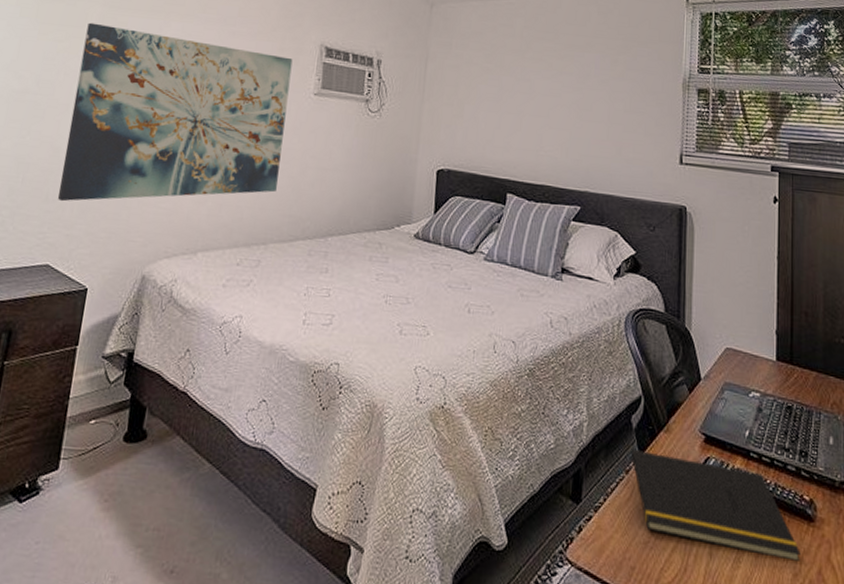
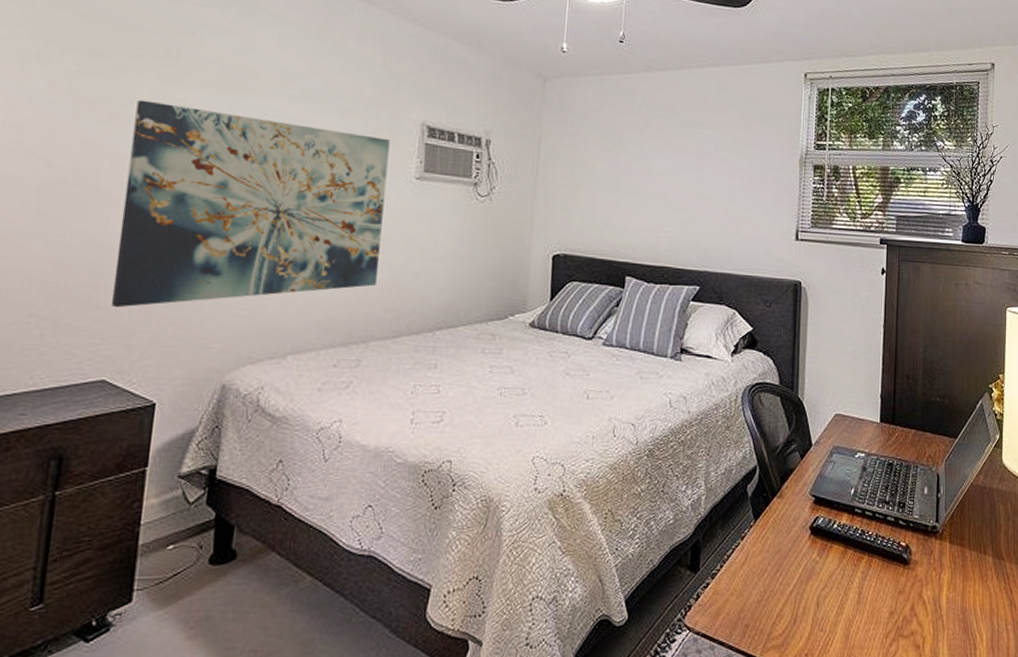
notepad: present [627,450,801,561] -> none [742,517,897,601]

